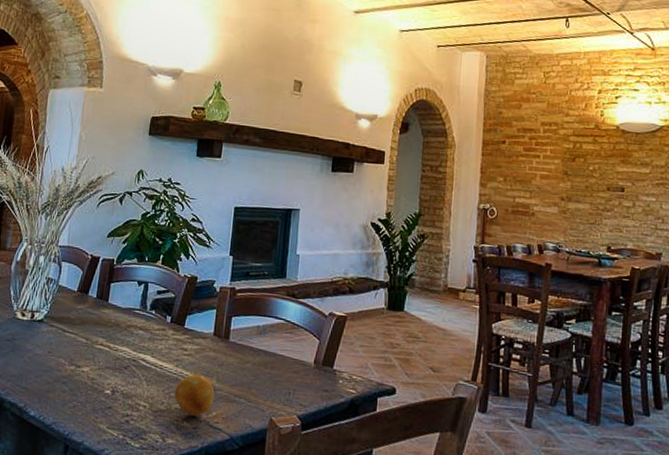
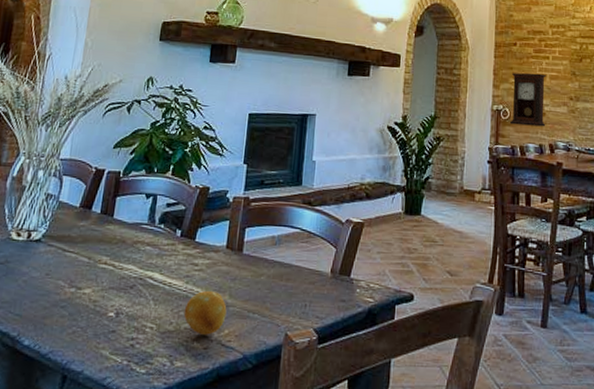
pendulum clock: none [496,171,537,227] -> present [509,73,546,127]

